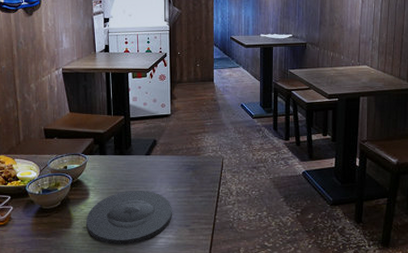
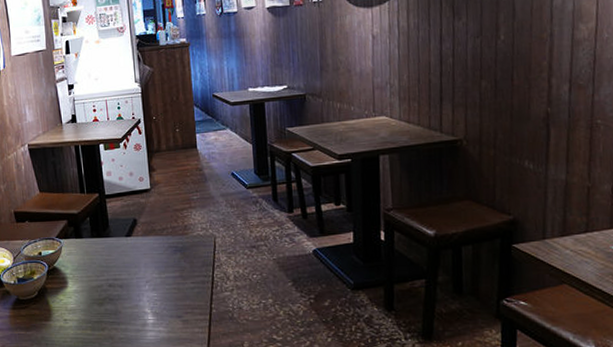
plate: present [86,190,172,245] -> none [66,276,161,339]

